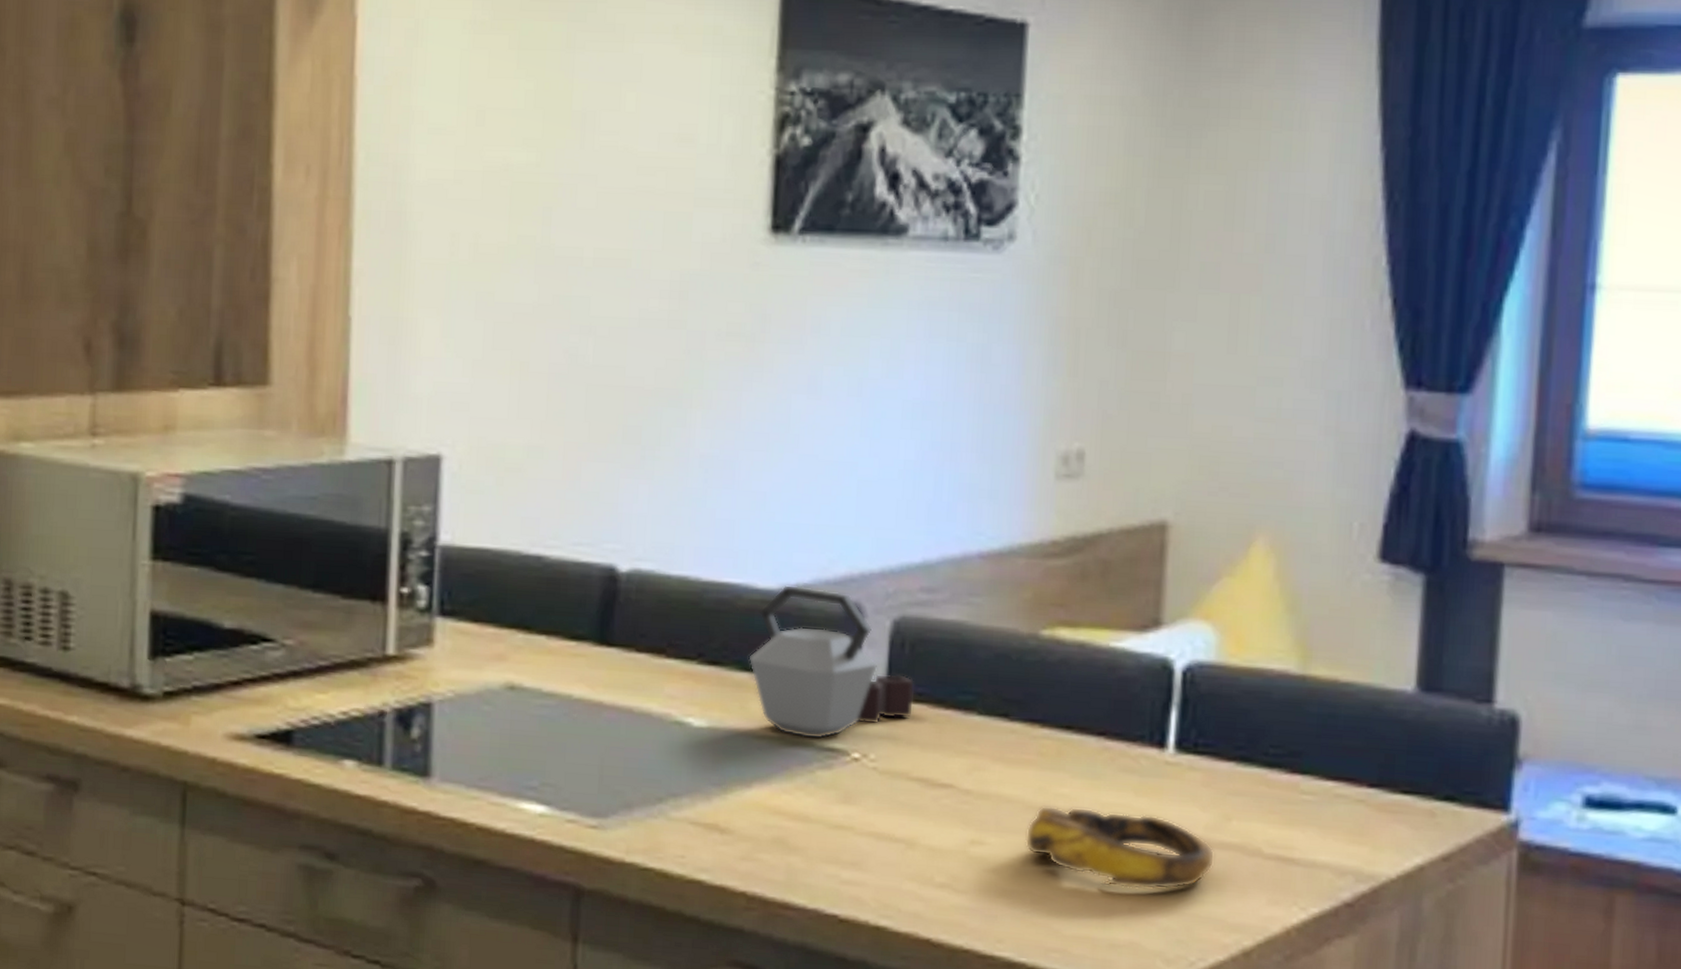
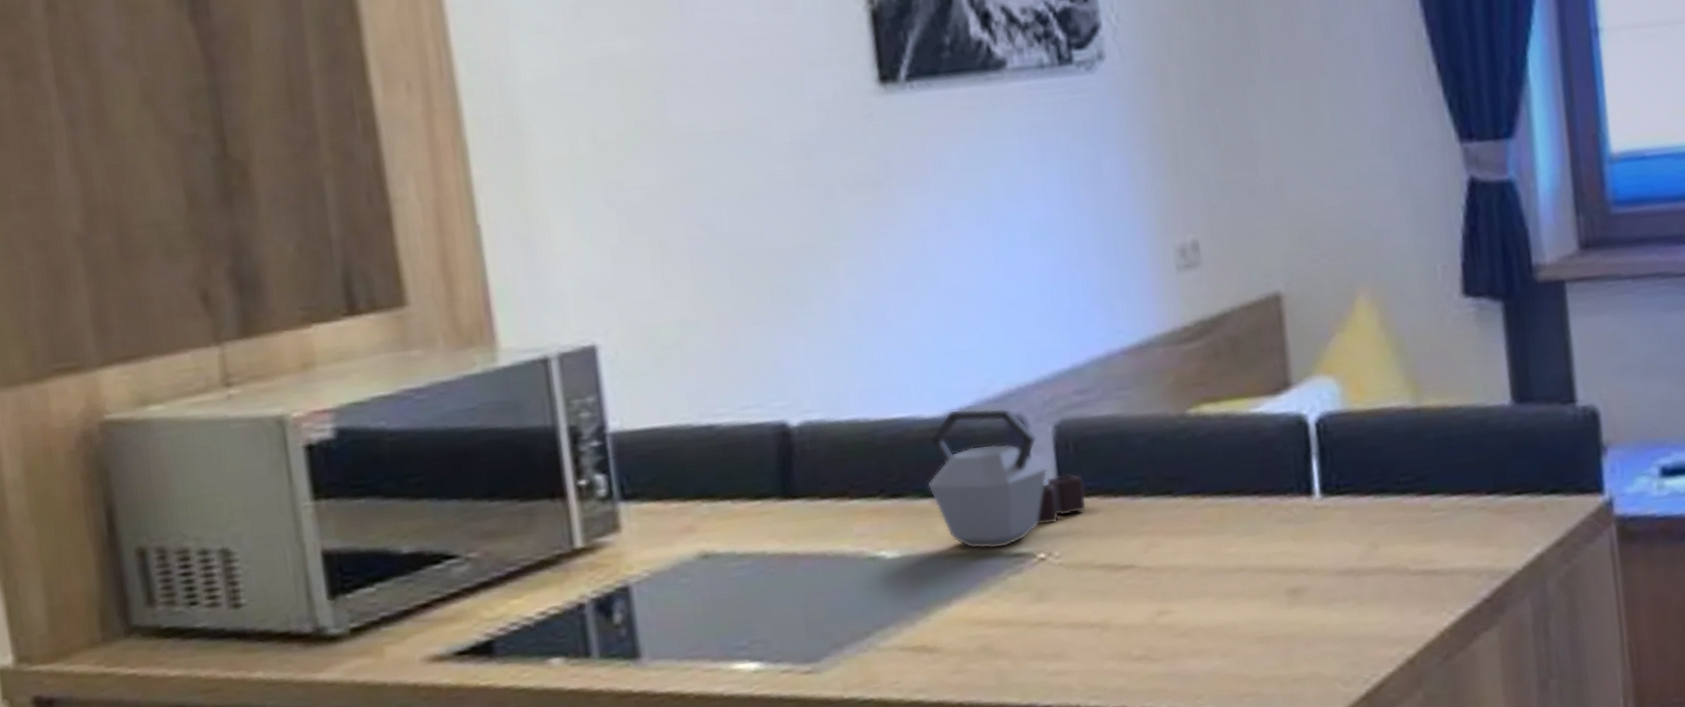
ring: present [1025,805,1215,890] -> none [1205,556,1371,628]

